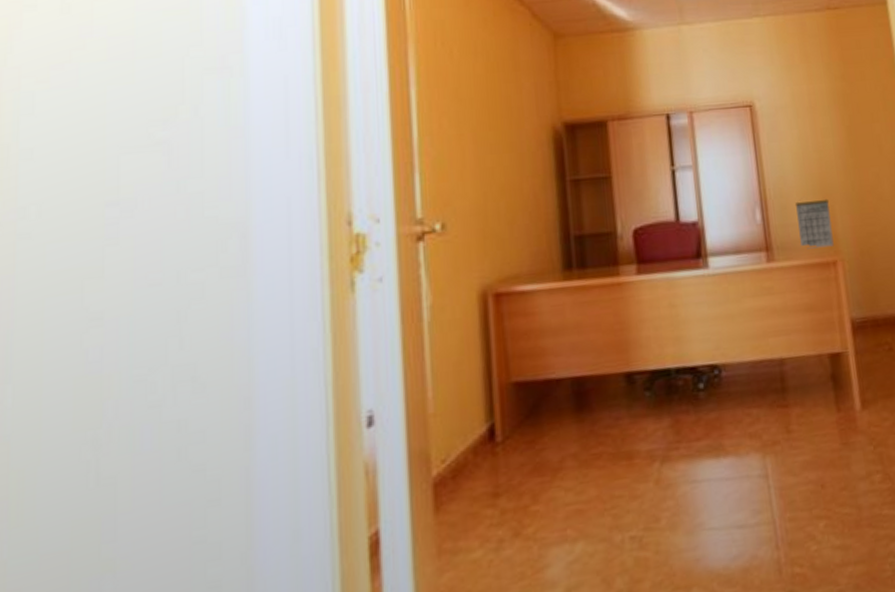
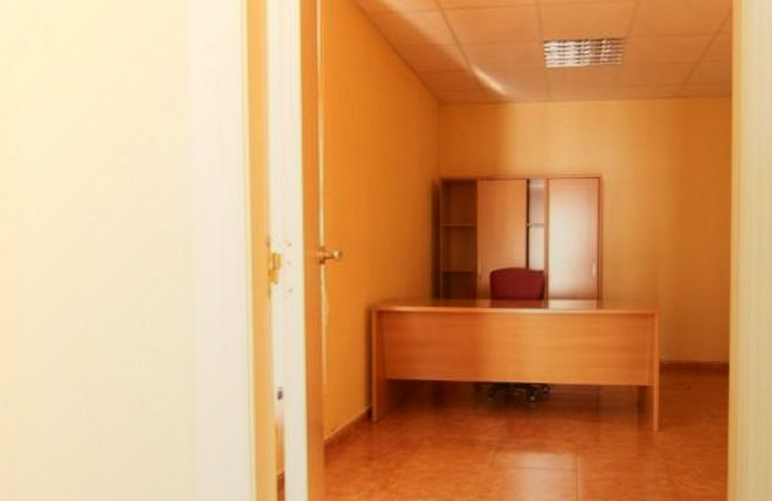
calendar: present [795,198,834,249] -> none [626,262,655,302]

